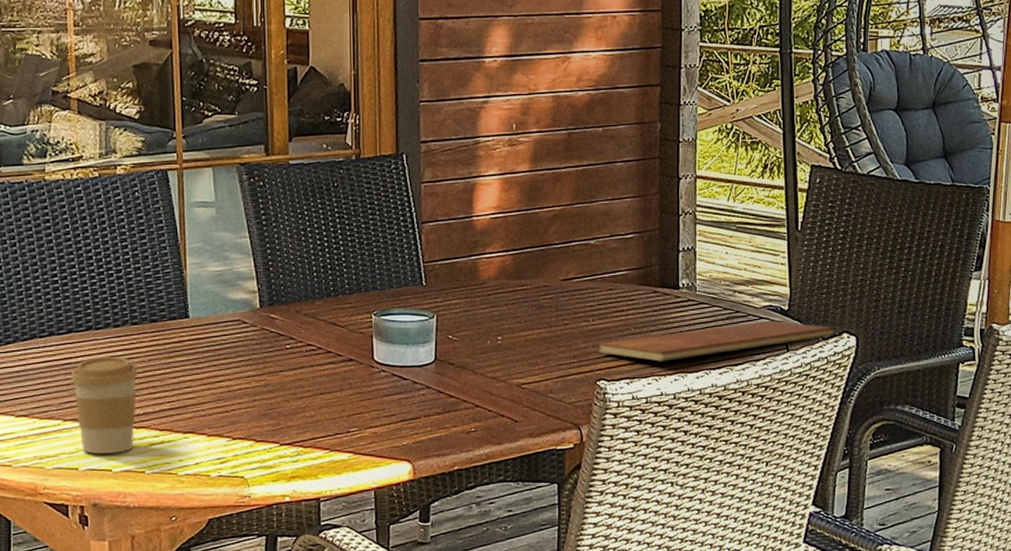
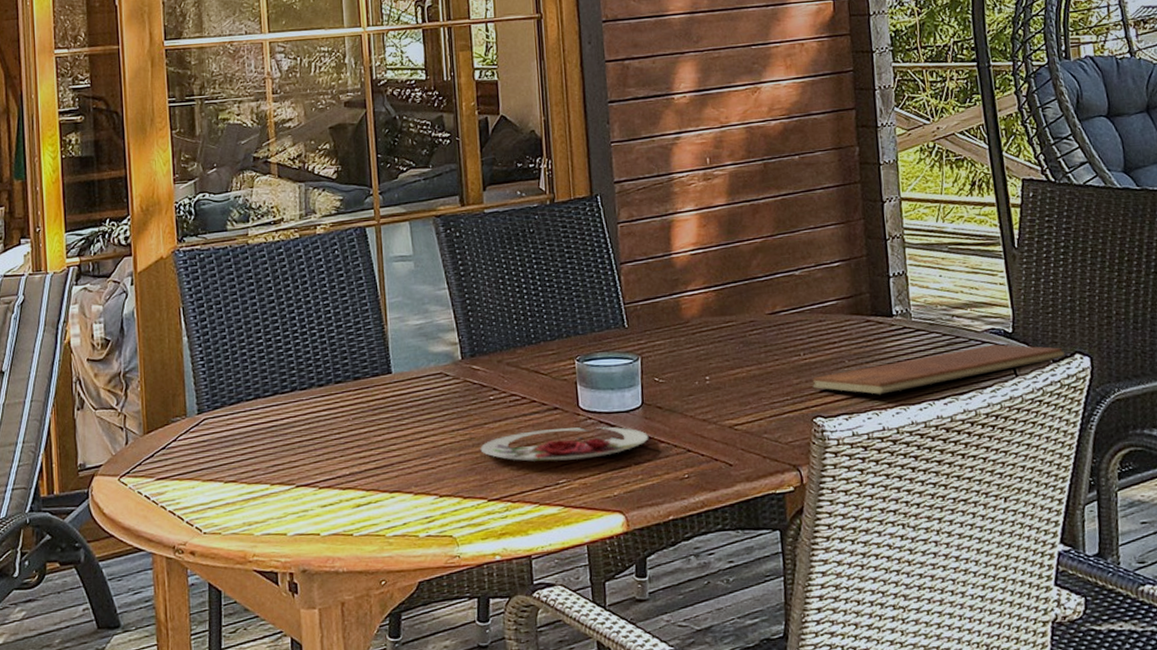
coffee cup: present [70,357,138,454] -> none [277,417,343,518]
plate: none [275,379,440,410] -> present [480,426,649,462]

